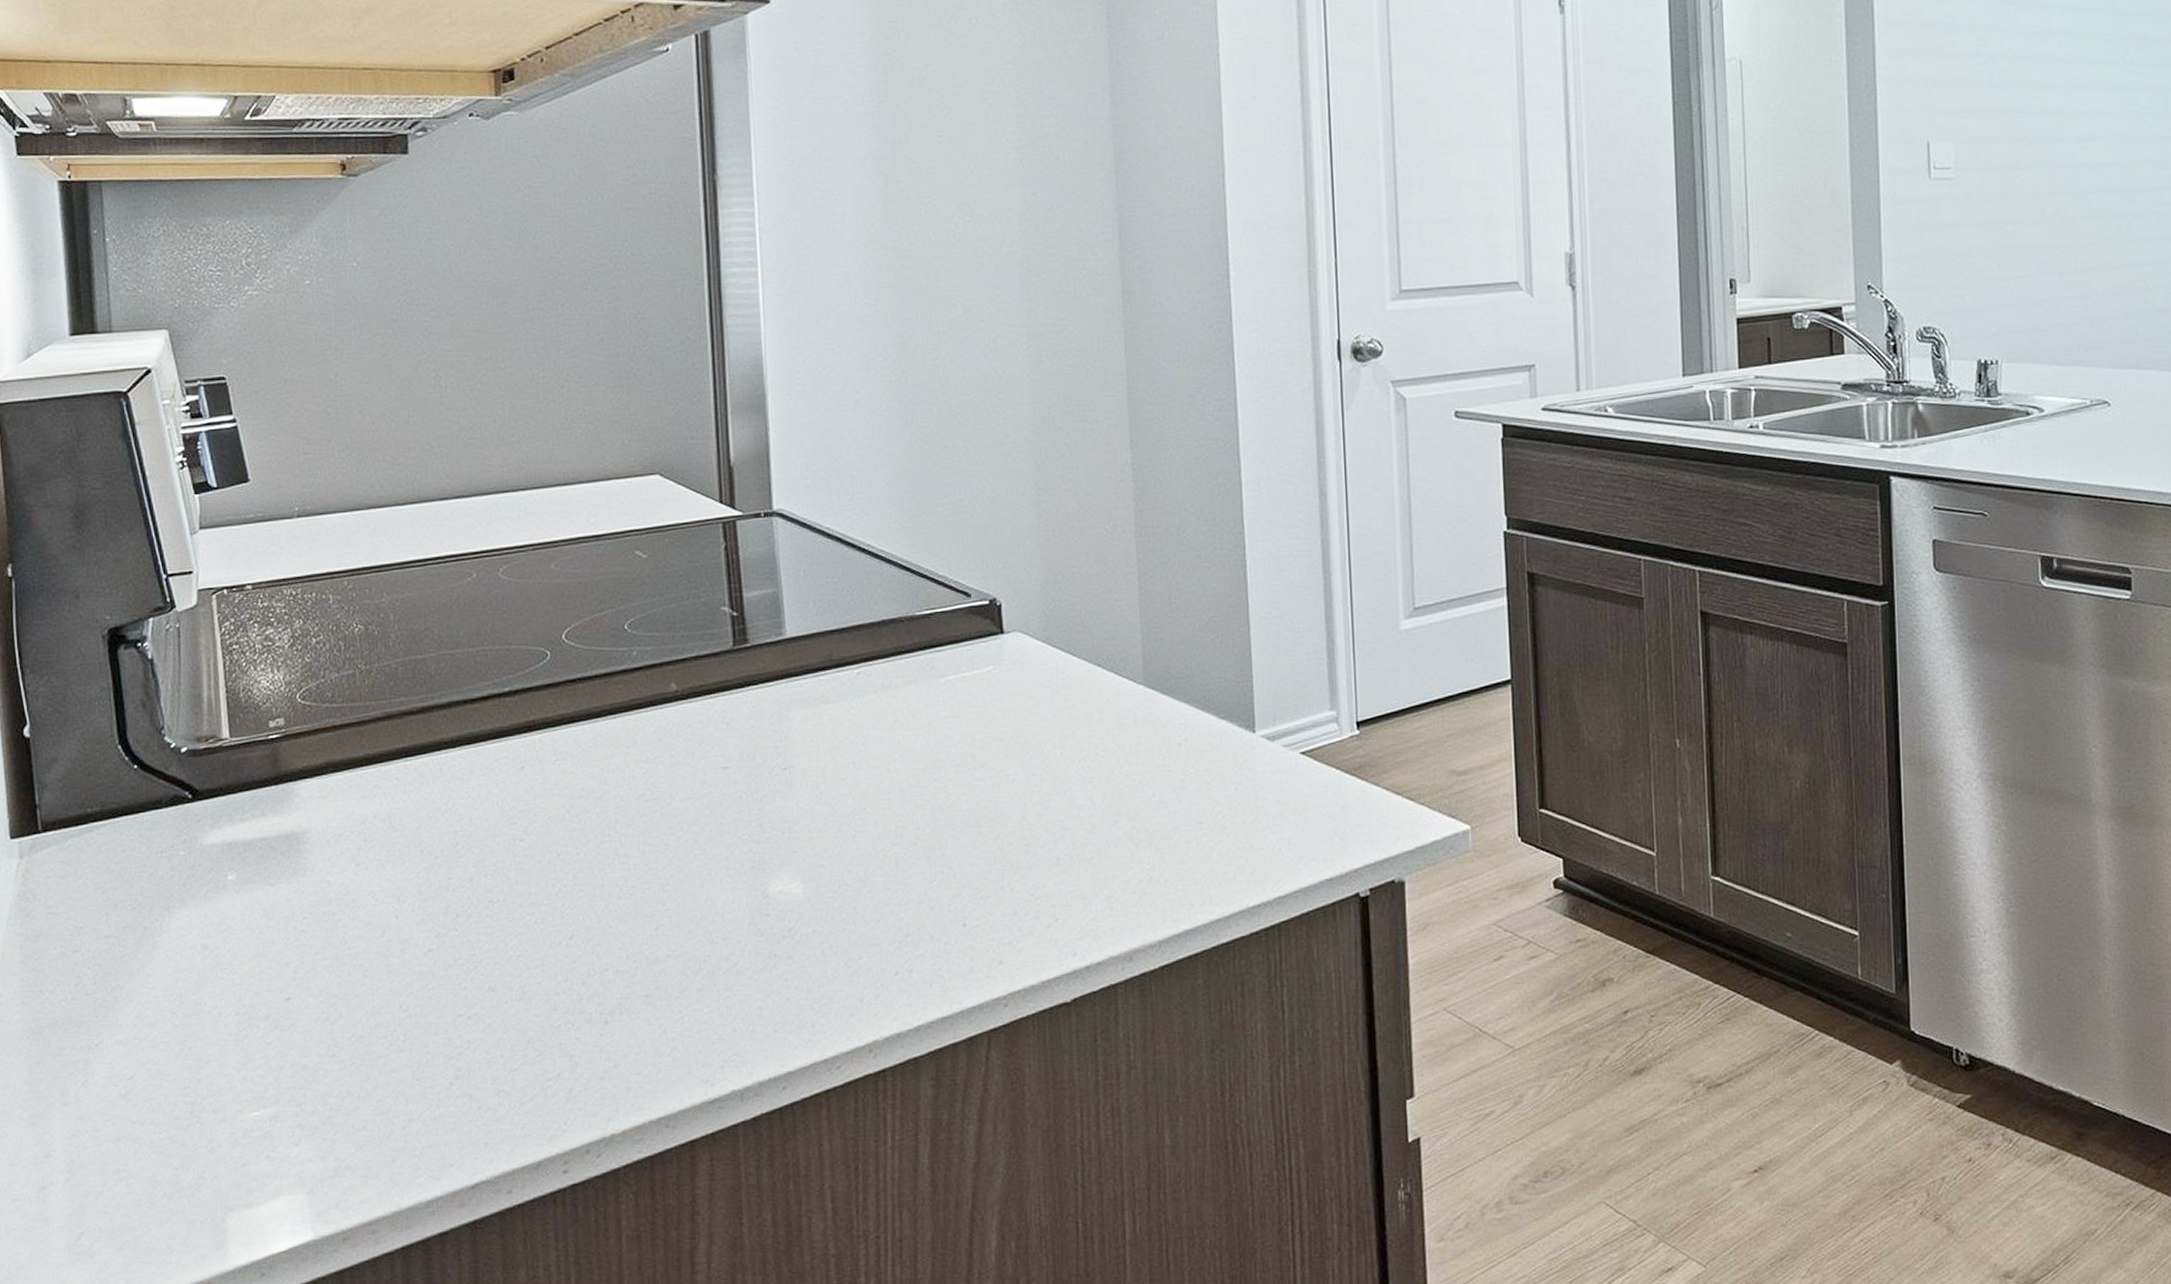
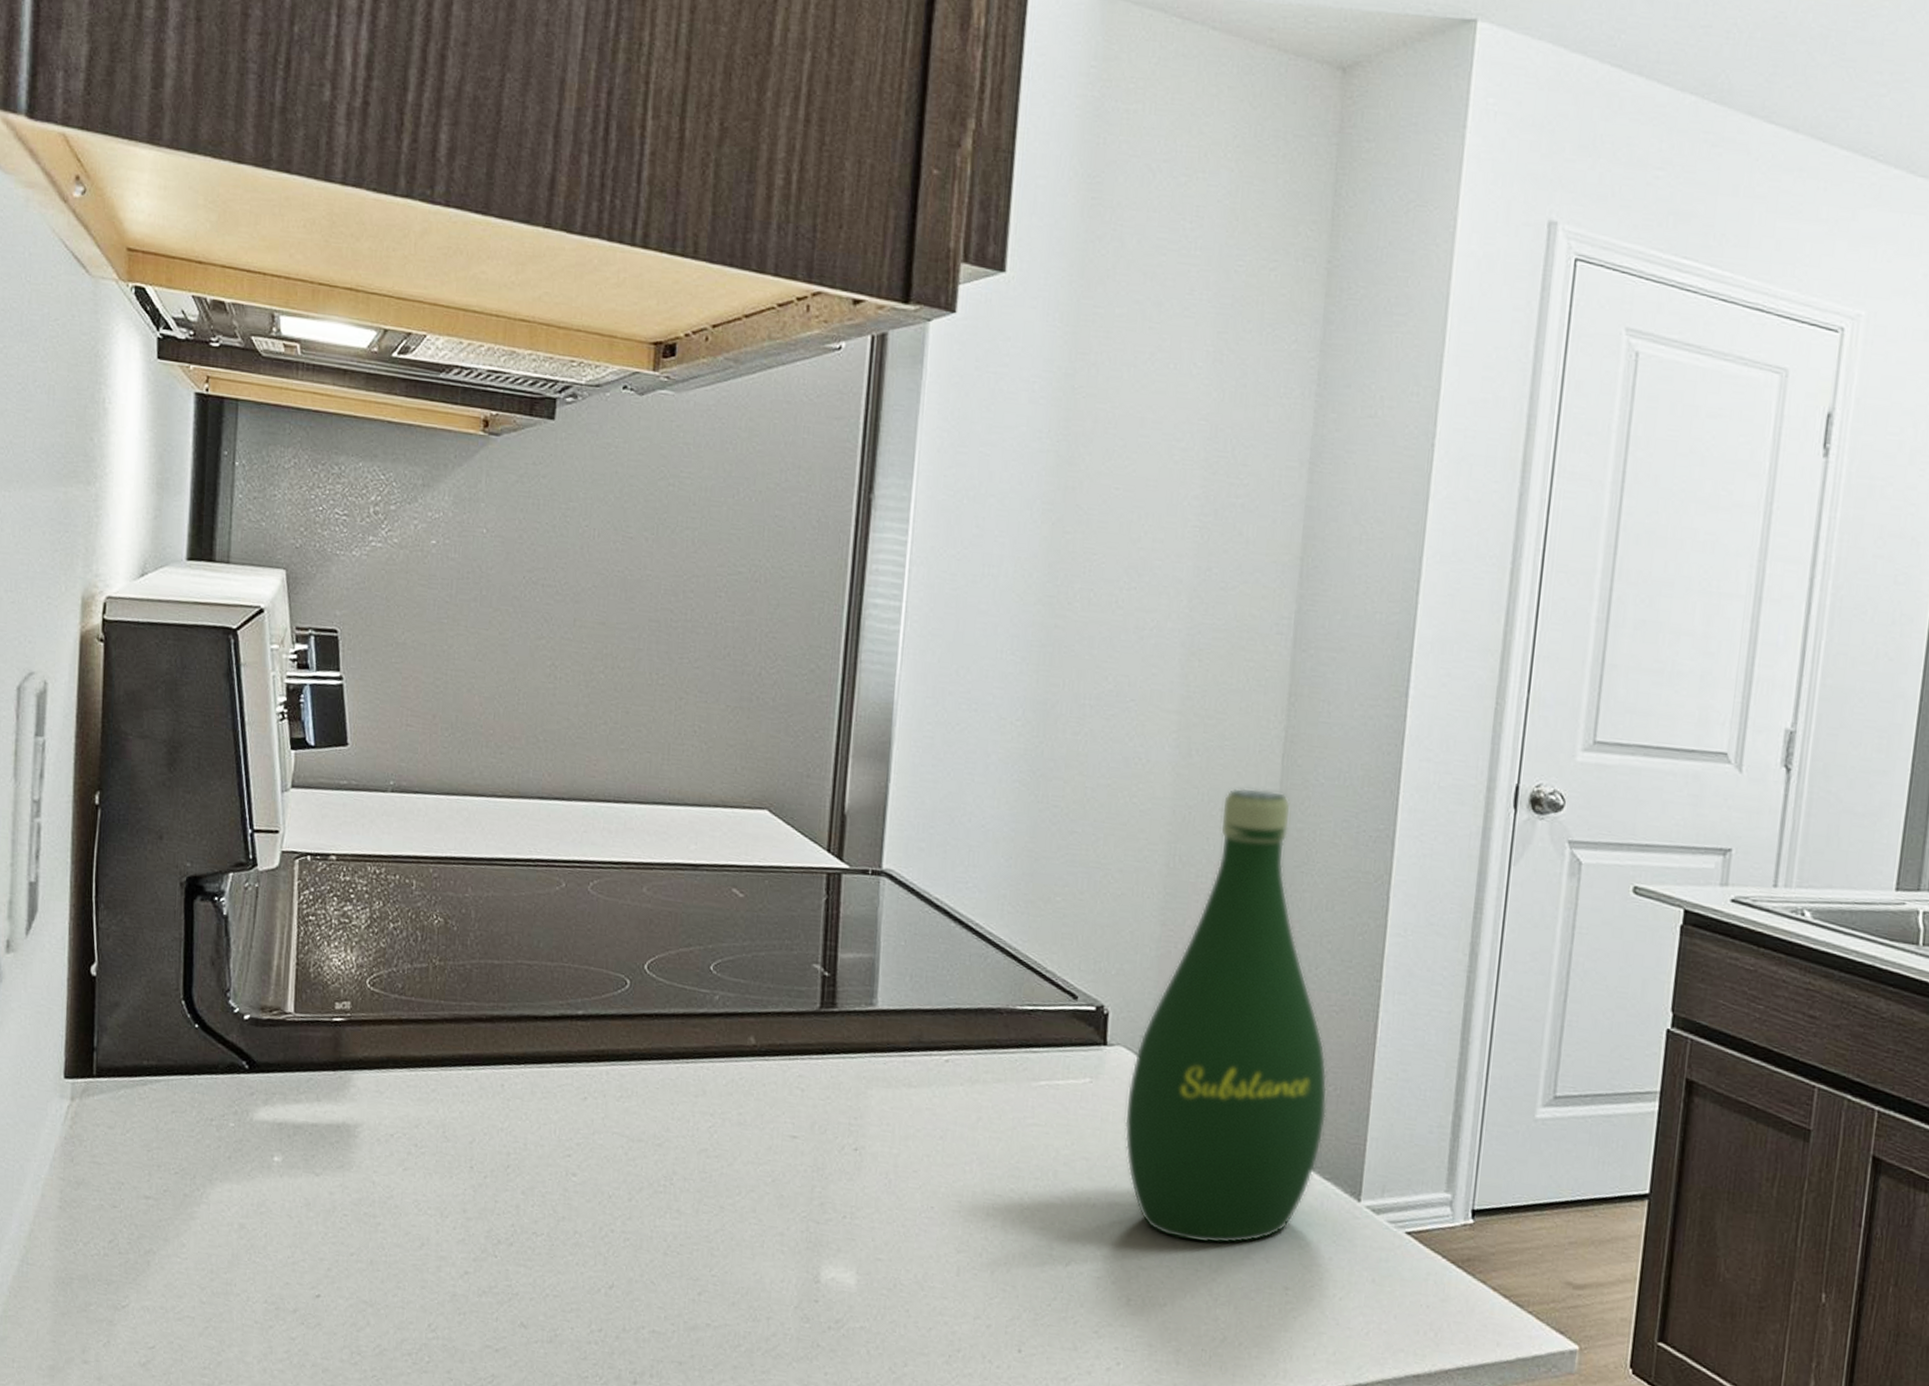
bottle: none [1028,380,1213,797] -> present [1124,787,1328,1245]

